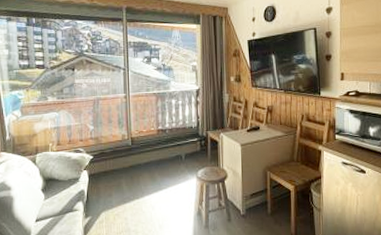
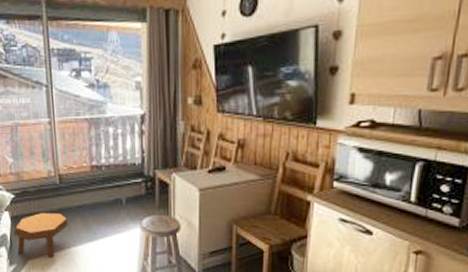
footstool: none [91,170,137,208] -> present [14,213,68,258]

